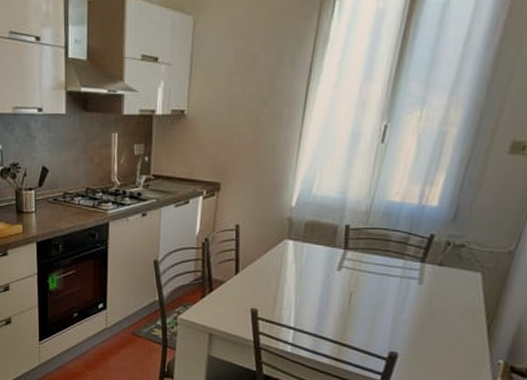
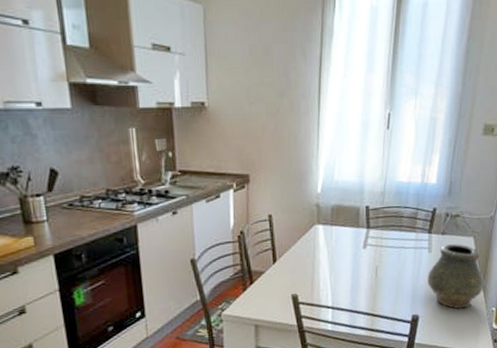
vase: none [413,277,492,355] -> present [428,243,484,309]

